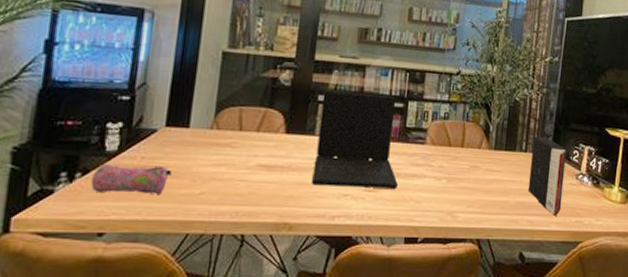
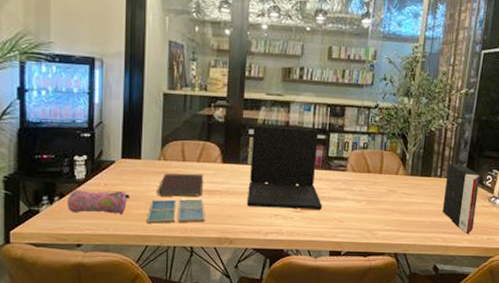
drink coaster: none [189,175,262,206] -> present [147,199,205,224]
notebook: none [205,145,264,173] -> present [157,173,204,197]

